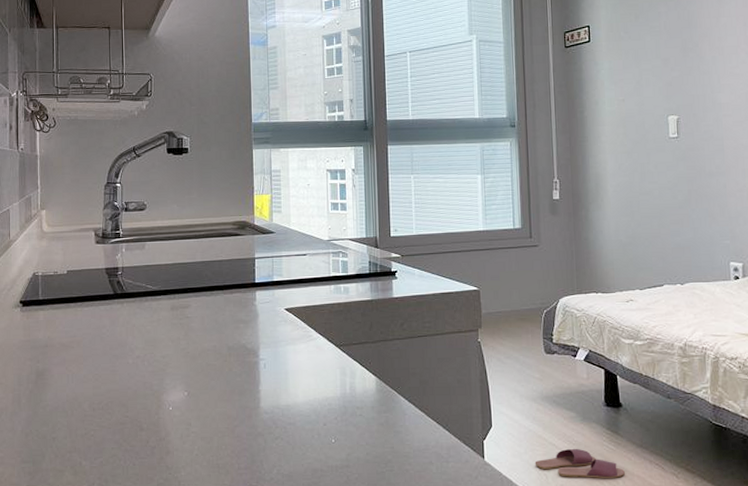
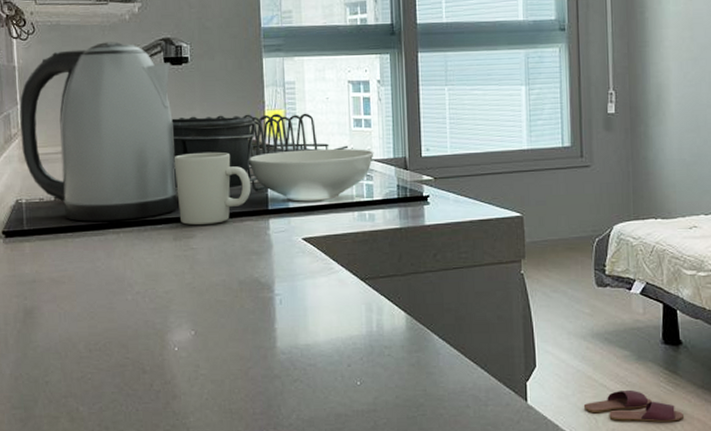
kettle: none [40,134,176,293] -> present [19,41,178,222]
dish rack: none [172,197,327,267] -> present [171,113,349,192]
mug: none [173,231,241,297] -> present [173,151,252,226]
bowl: none [238,228,349,276] -> present [248,148,374,202]

